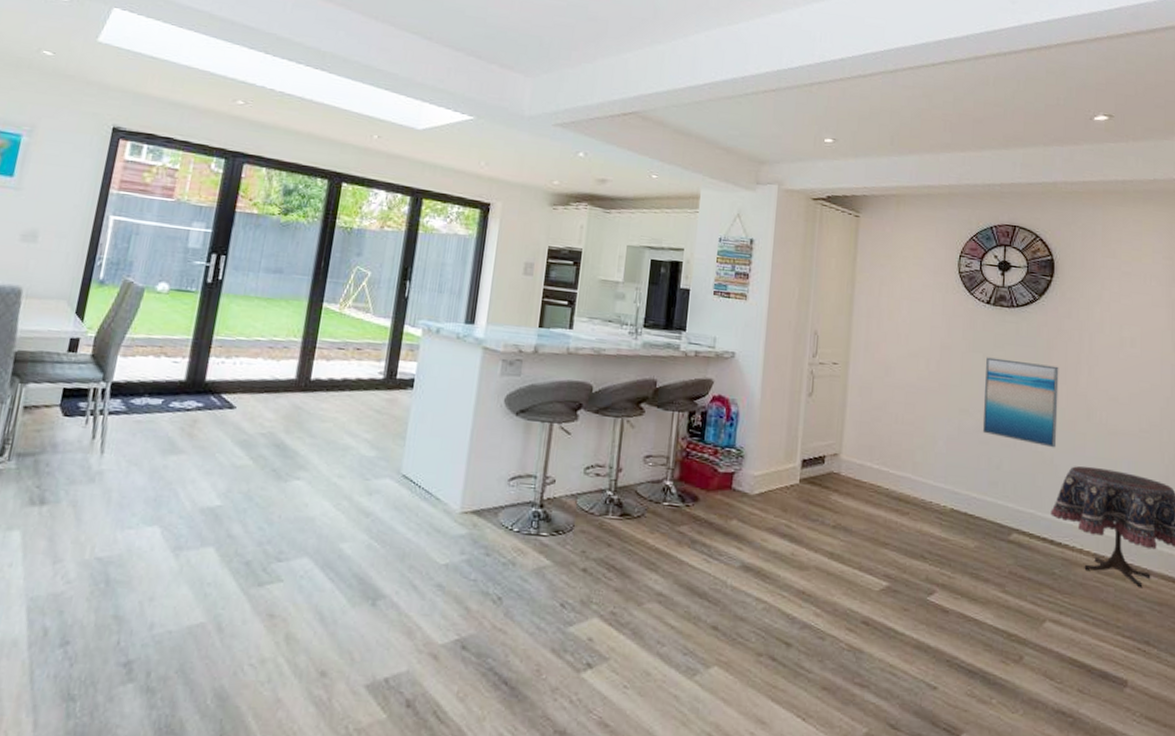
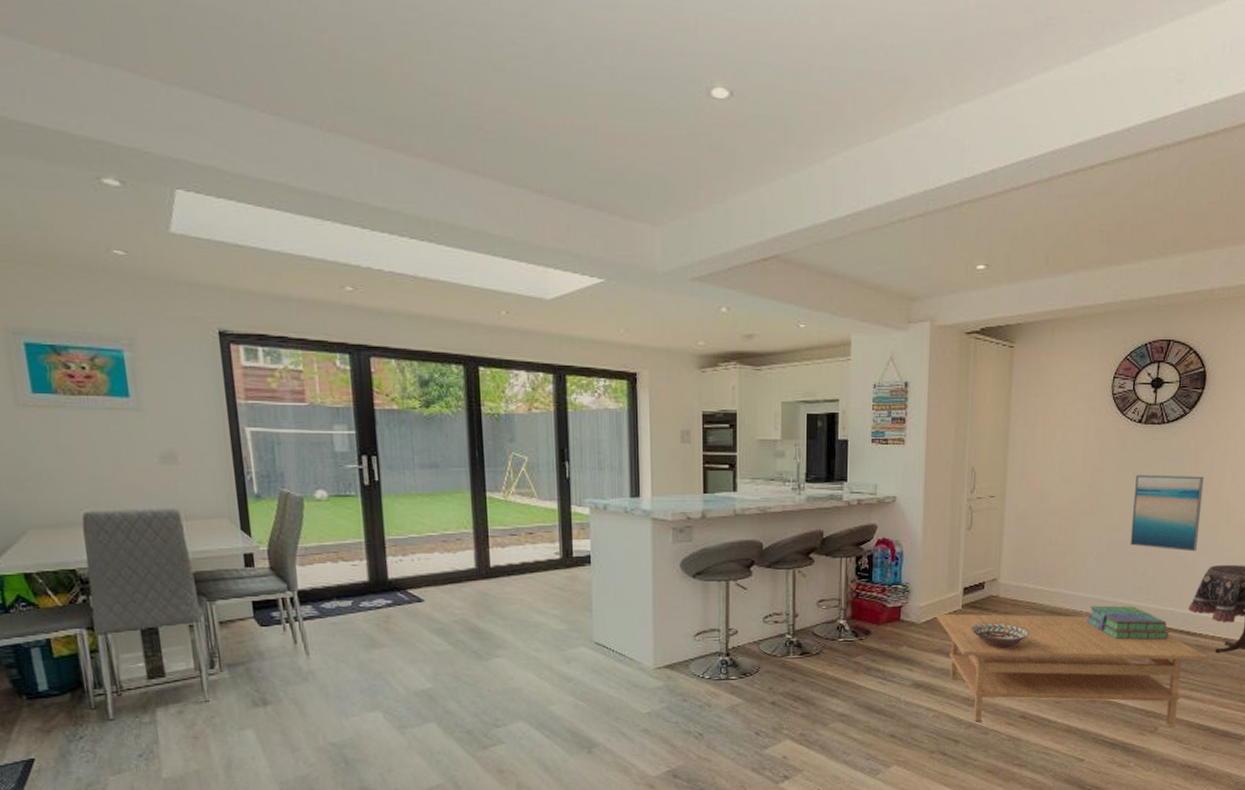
coffee table: none [770,486,1076,657] -> present [935,613,1207,726]
decorative bowl: none [808,503,874,536] -> present [971,623,1030,648]
stack of books: none [937,496,1031,547] -> present [1086,605,1169,640]

